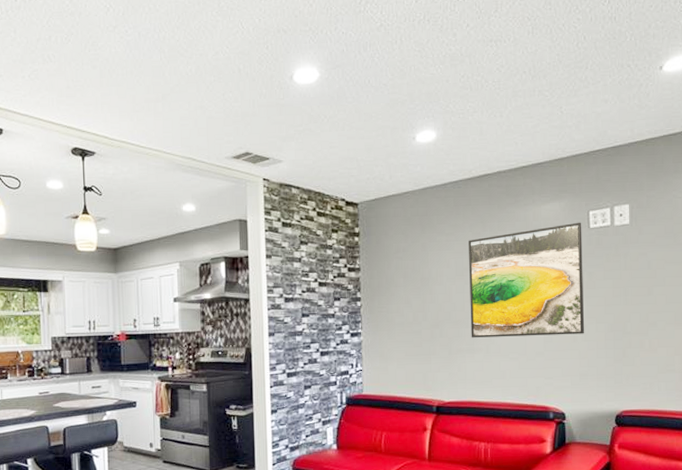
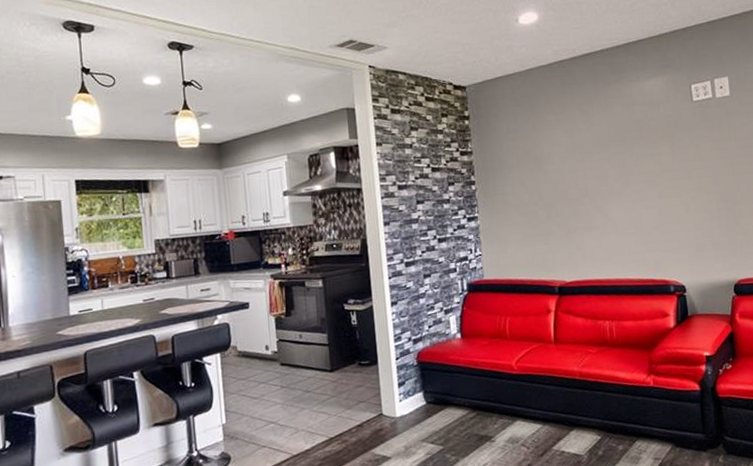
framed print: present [469,222,585,338] -> none [577,95,697,216]

